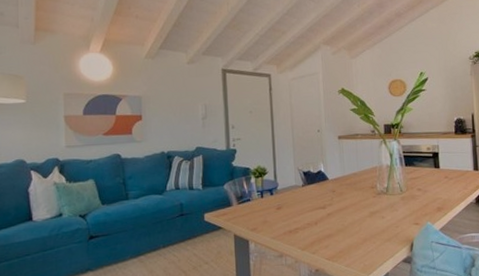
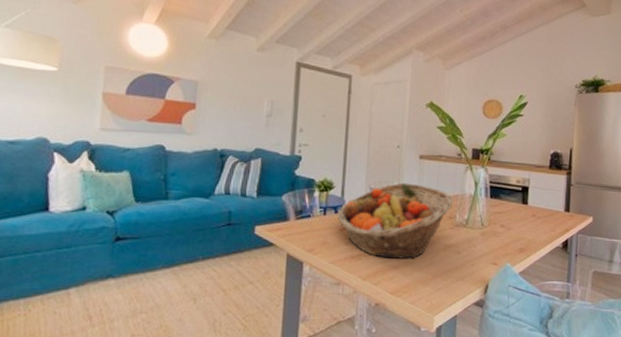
fruit basket: none [273,161,373,229] -> present [338,182,453,259]

